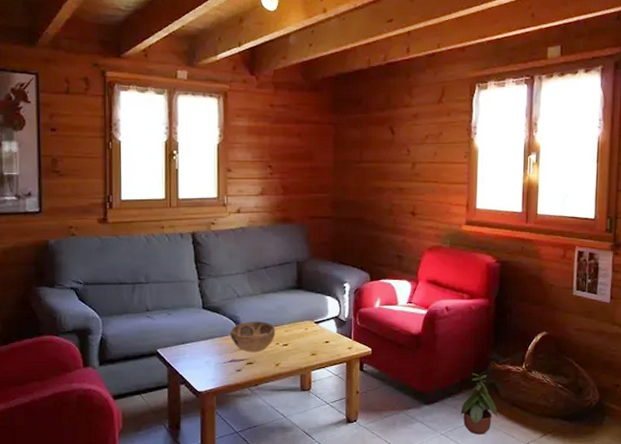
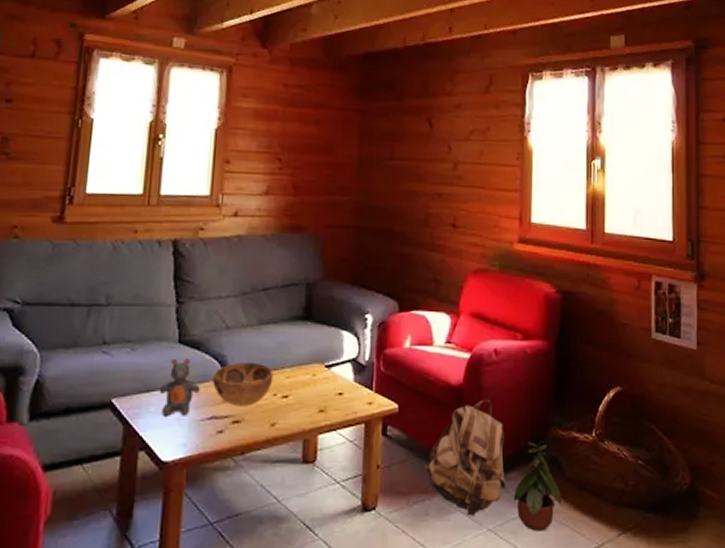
stuffed animal: none [191,319,221,361] -> present [159,358,200,416]
backpack: none [391,344,455,425] -> present [423,400,506,516]

